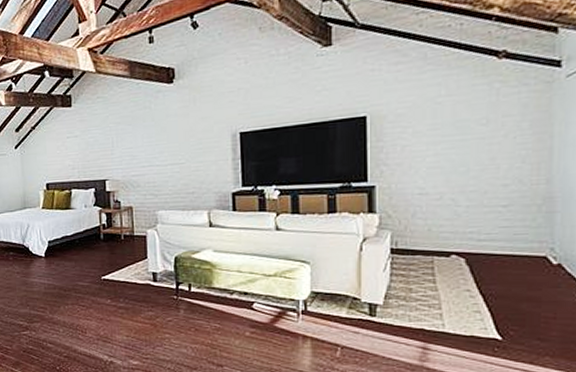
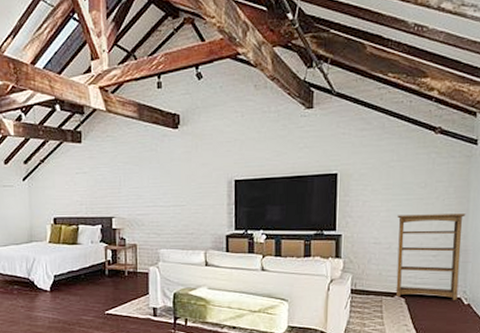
bookshelf: none [450,152,549,259] -> present [395,213,466,300]

